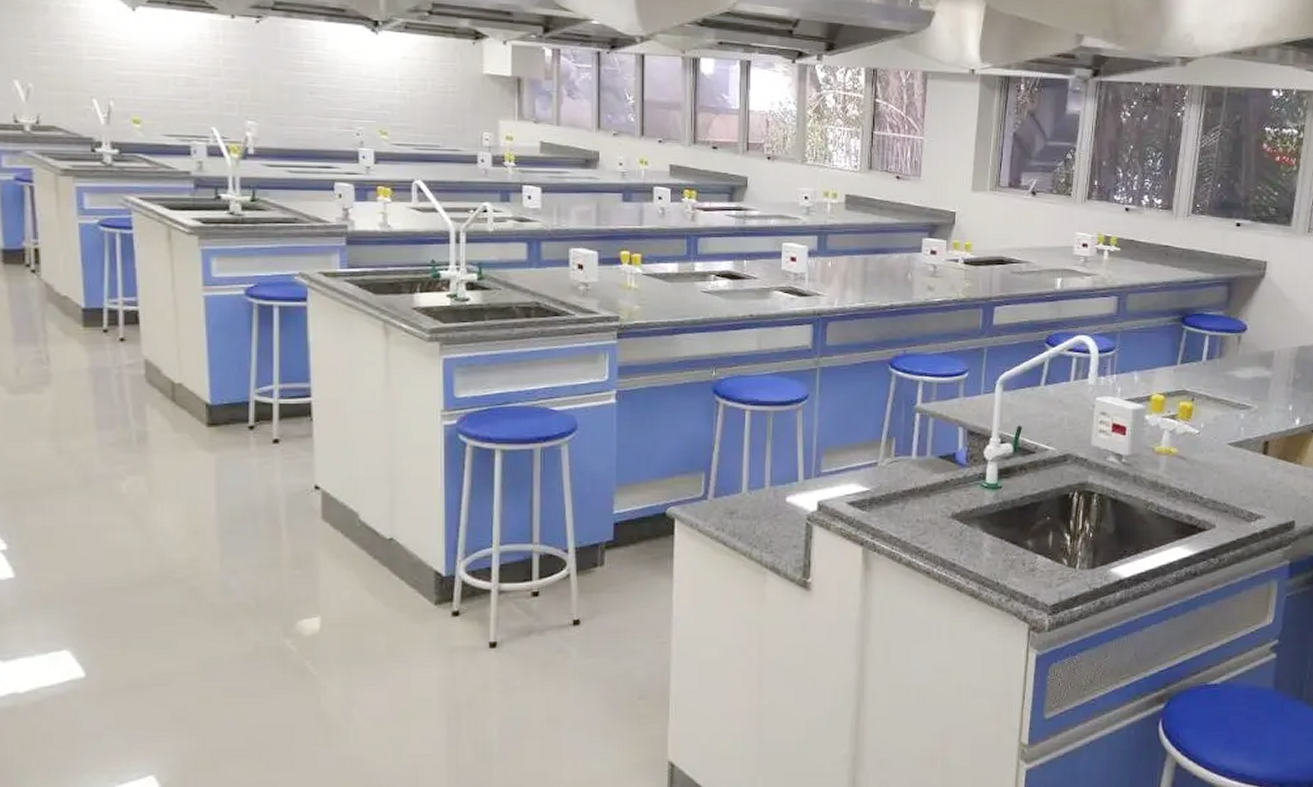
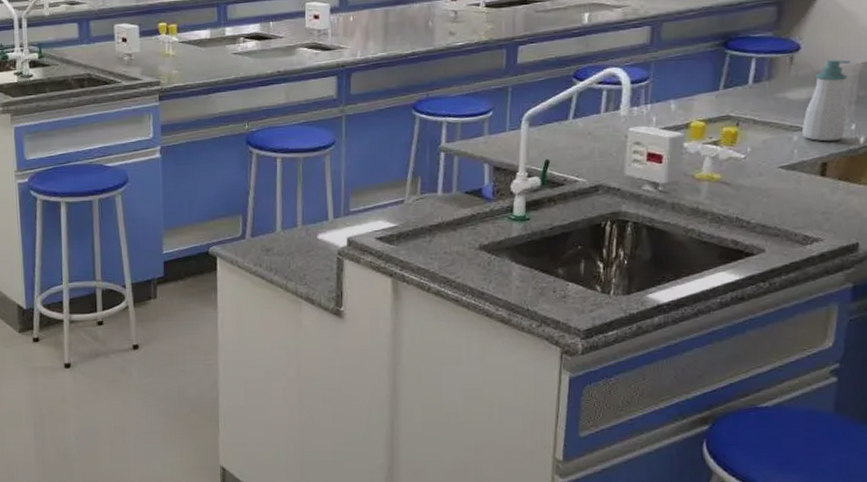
soap bottle: none [1247,341,1289,421] -> present [801,59,851,142]

